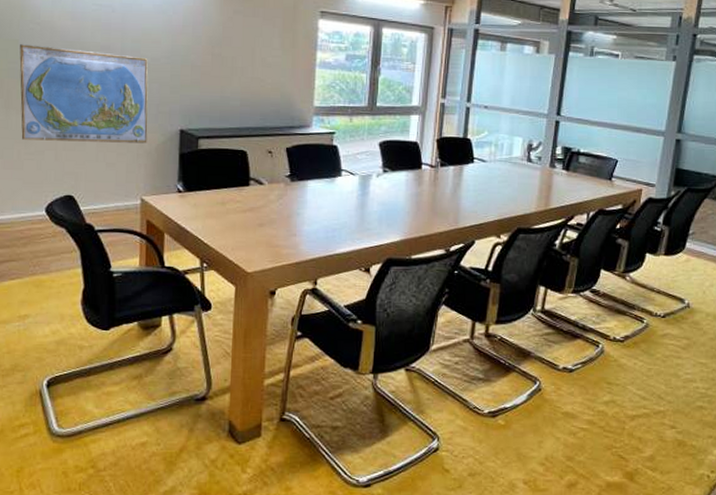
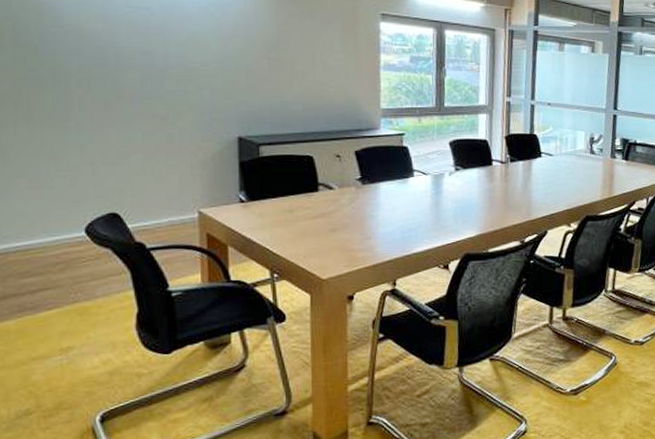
world map: present [19,43,148,144] -> none [40,49,202,155]

